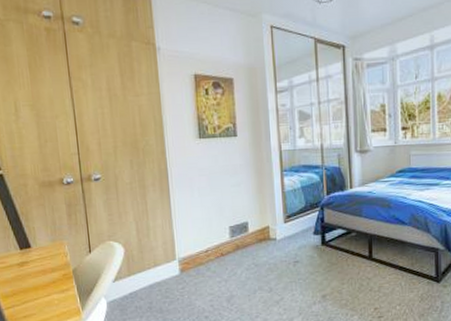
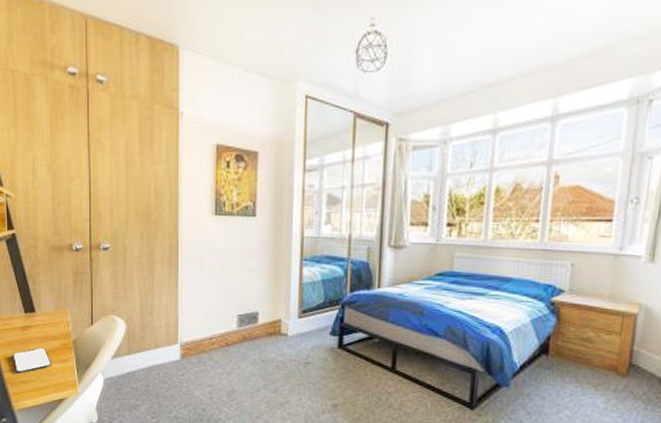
smartphone: none [11,280,53,309] -> present [13,347,52,373]

